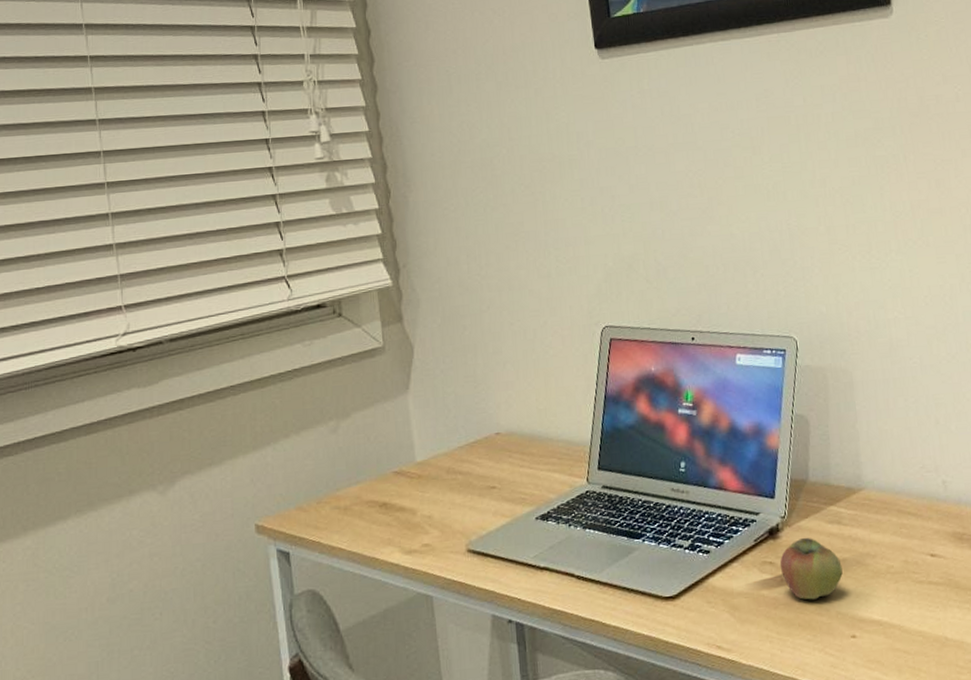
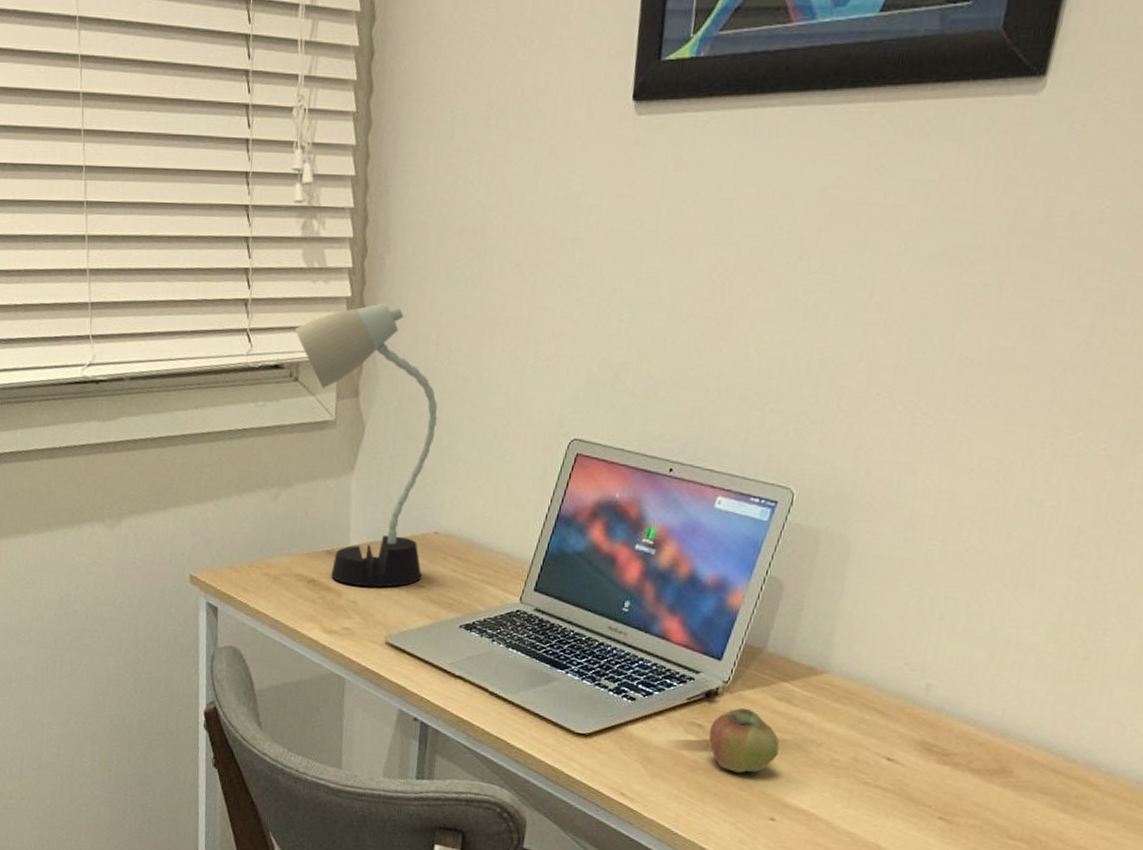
desk lamp: none [331,235,491,501] -> present [294,303,438,588]

